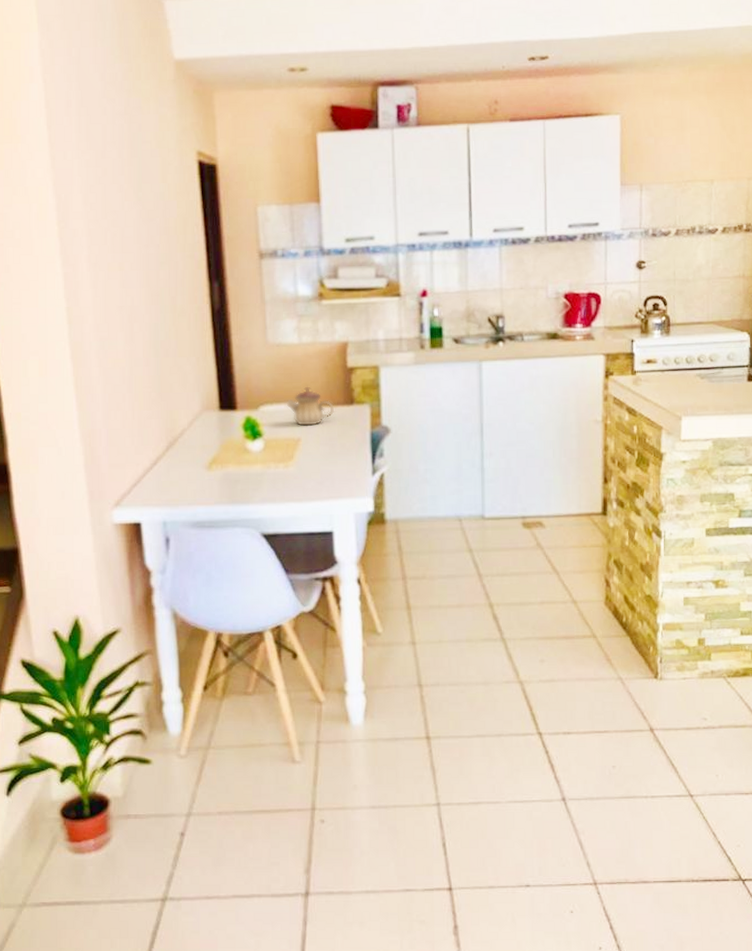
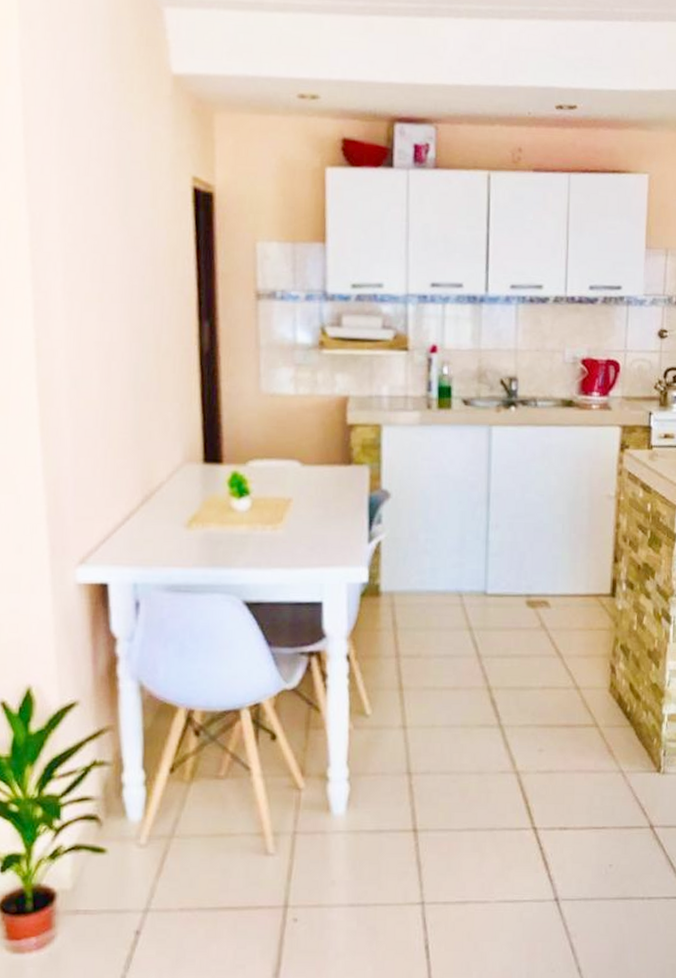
teapot: present [286,386,335,426] -> none [278,442,331,486]

